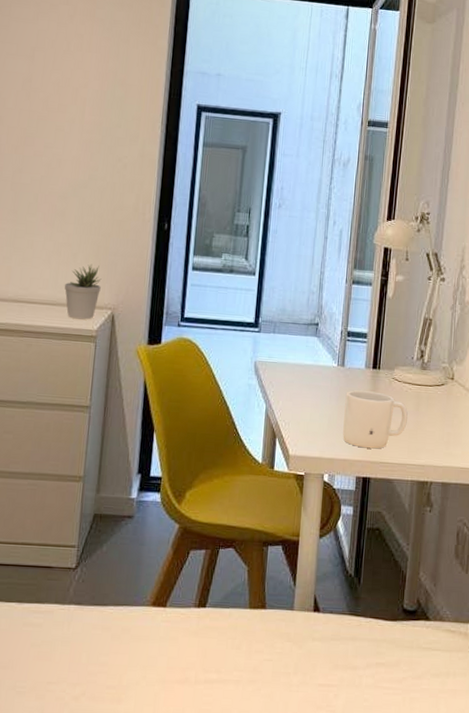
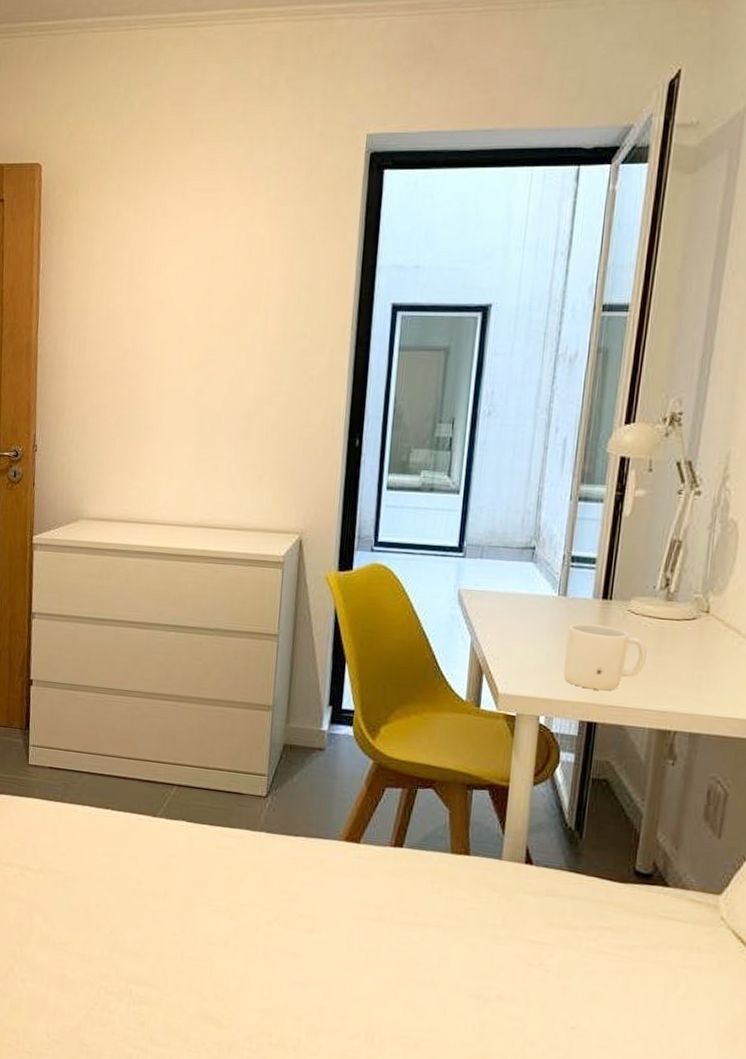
potted plant: present [64,264,102,320] -> none [249,486,288,545]

